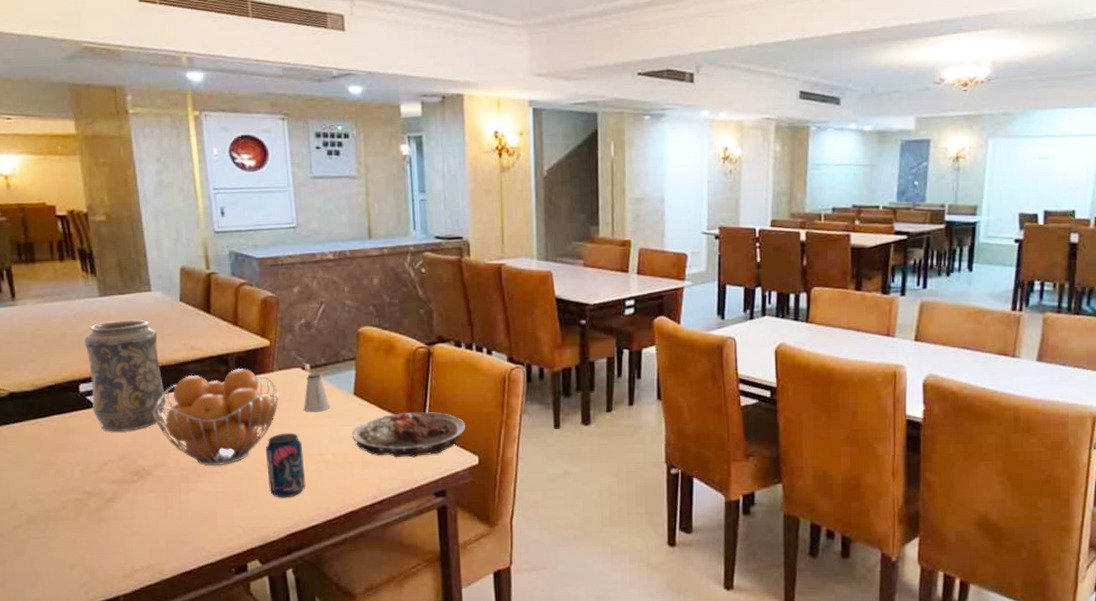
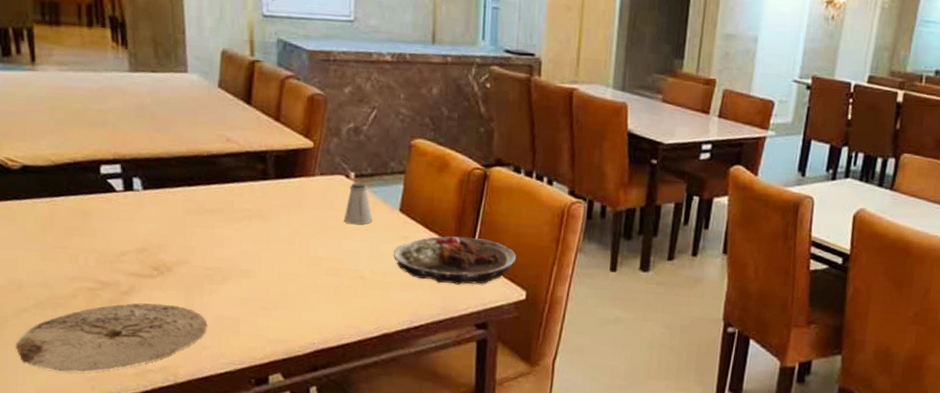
plate: none [13,506,187,581] -> present [16,303,207,373]
decorative vase: present [83,320,167,432] -> none [108,100,195,222]
fruit basket: present [152,368,280,466] -> none [178,168,319,270]
beverage can: present [265,433,306,498] -> none [298,243,339,312]

